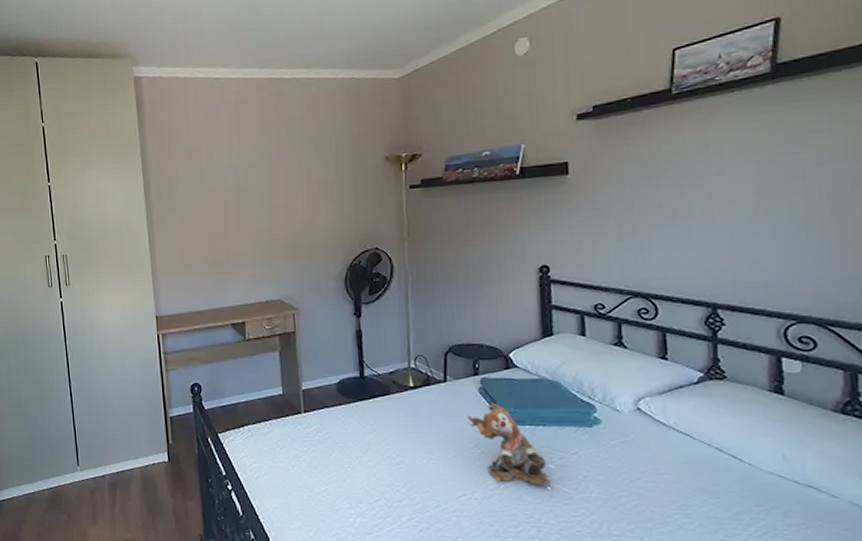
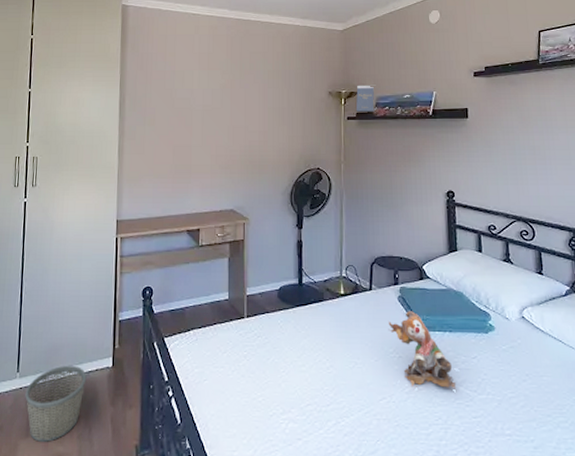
basket: none [88,459,145,529] -> present [25,365,87,442]
books: none [420,143,447,179] -> present [355,85,377,113]

